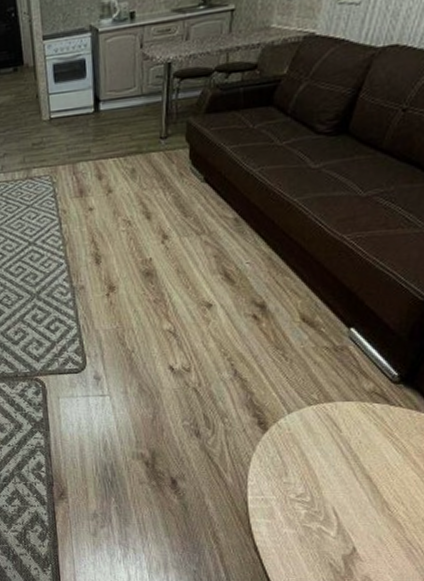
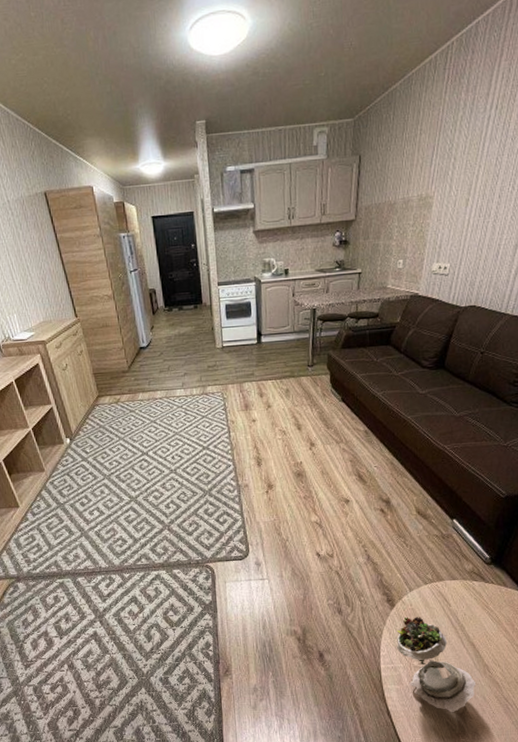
succulent plant: none [269,443,370,554] -> present [396,617,475,713]

